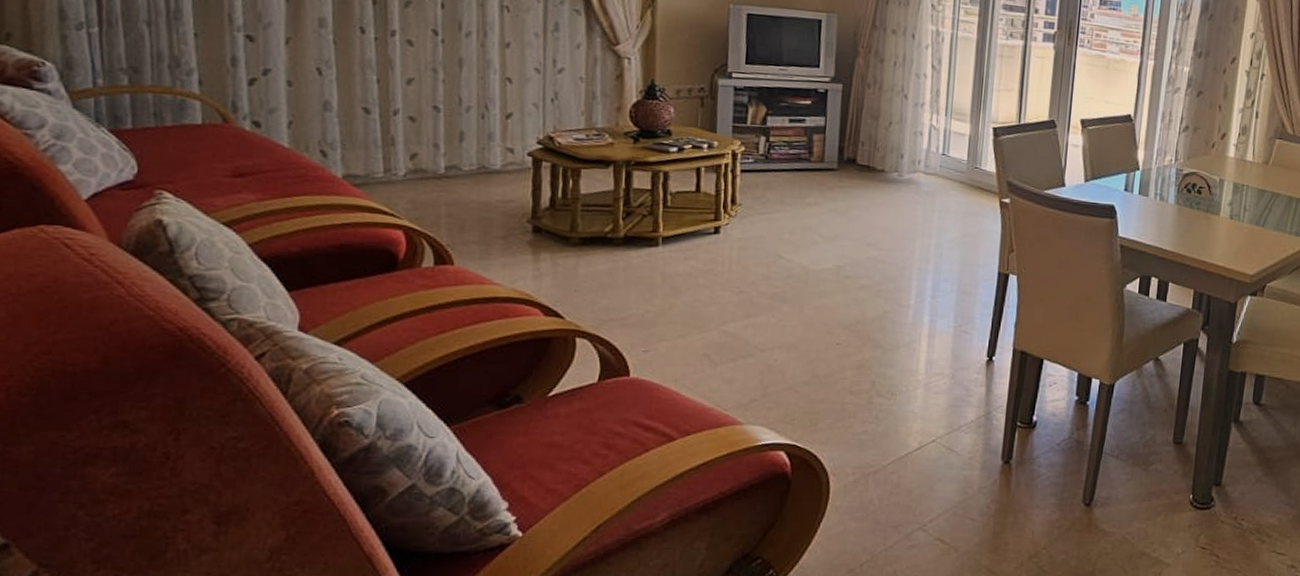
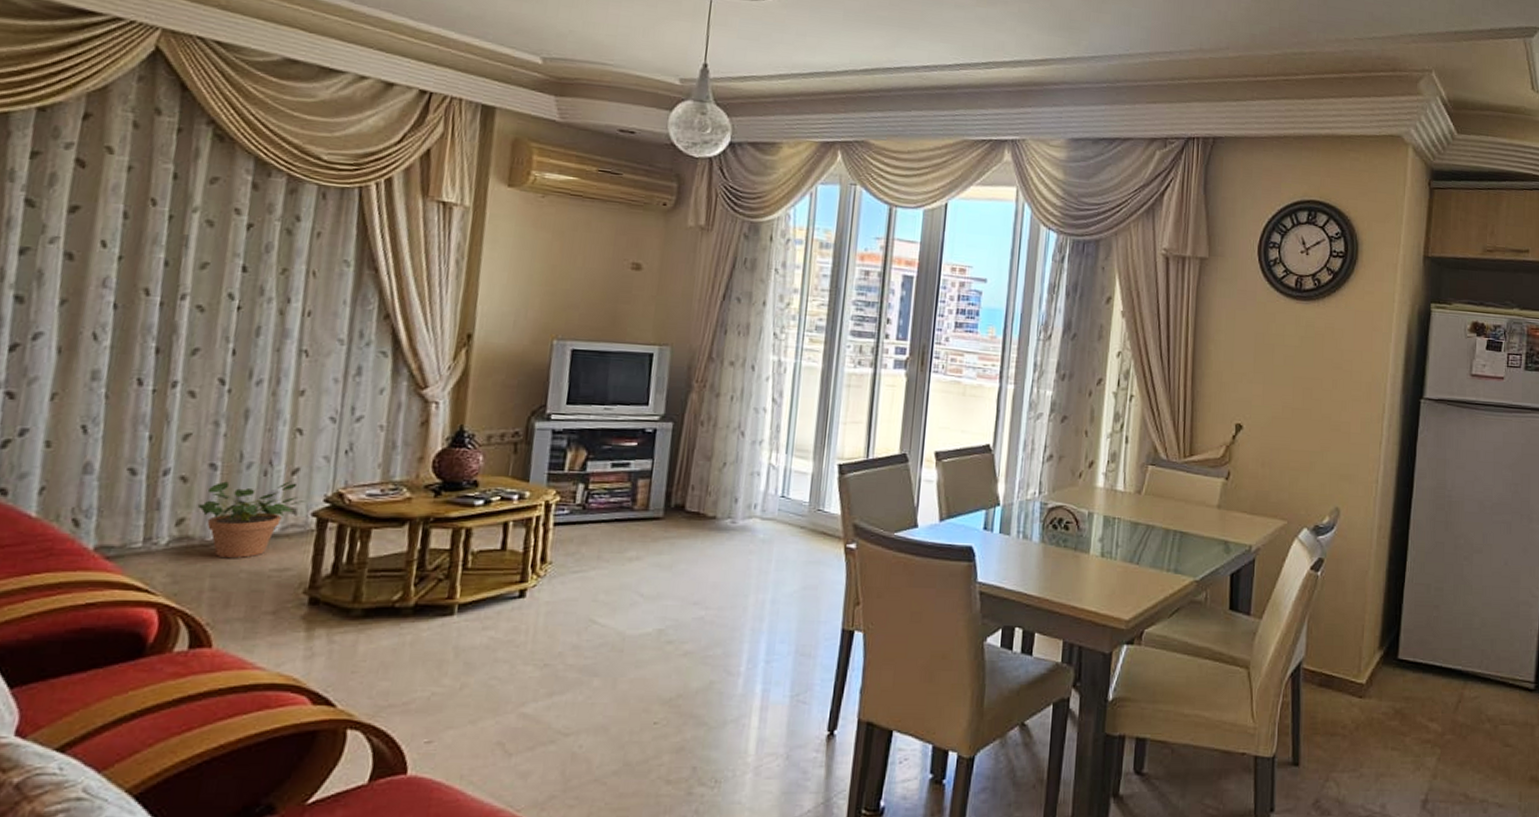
potted plant: none [426,122,522,190] -> present [197,481,307,559]

